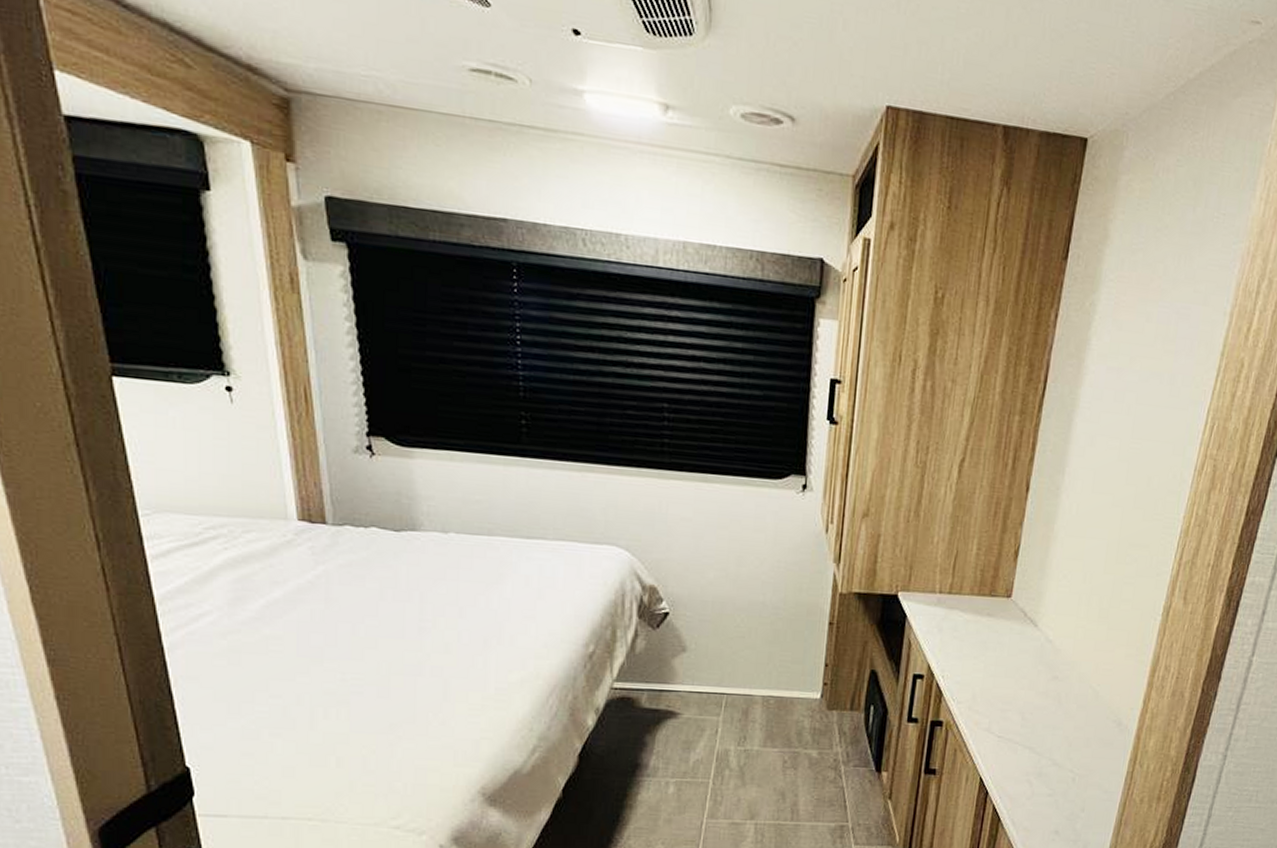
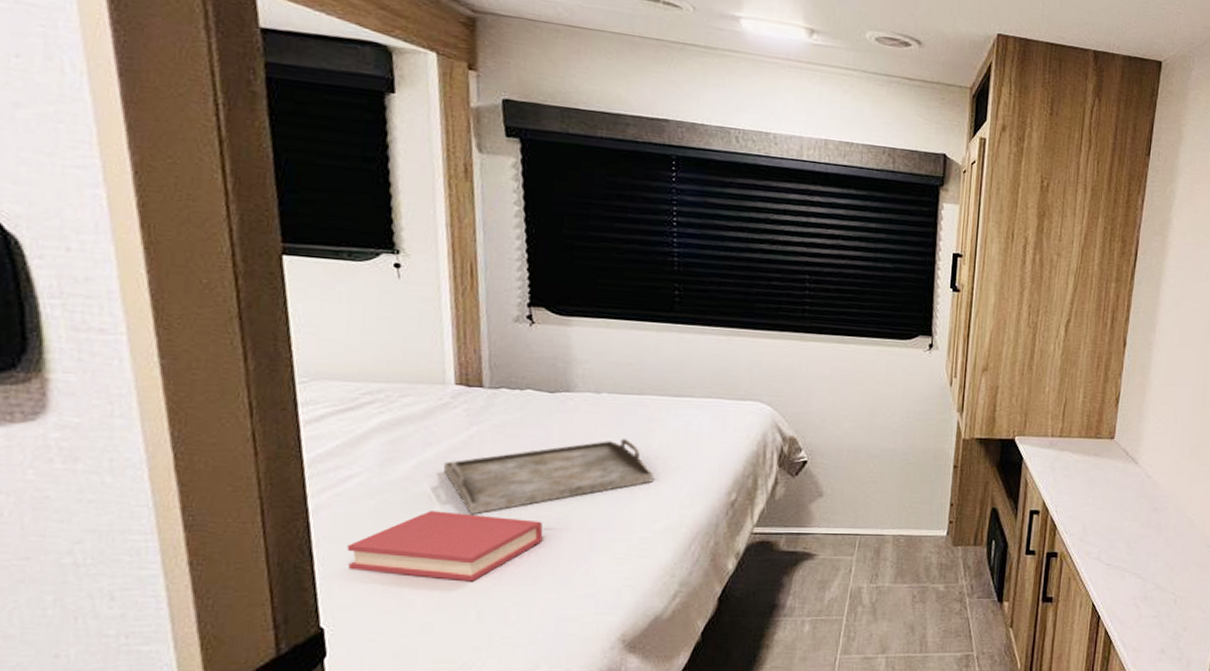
hardback book: none [204,653,397,728] -> present [347,511,543,582]
serving tray: none [292,583,507,659] -> present [443,439,654,515]

